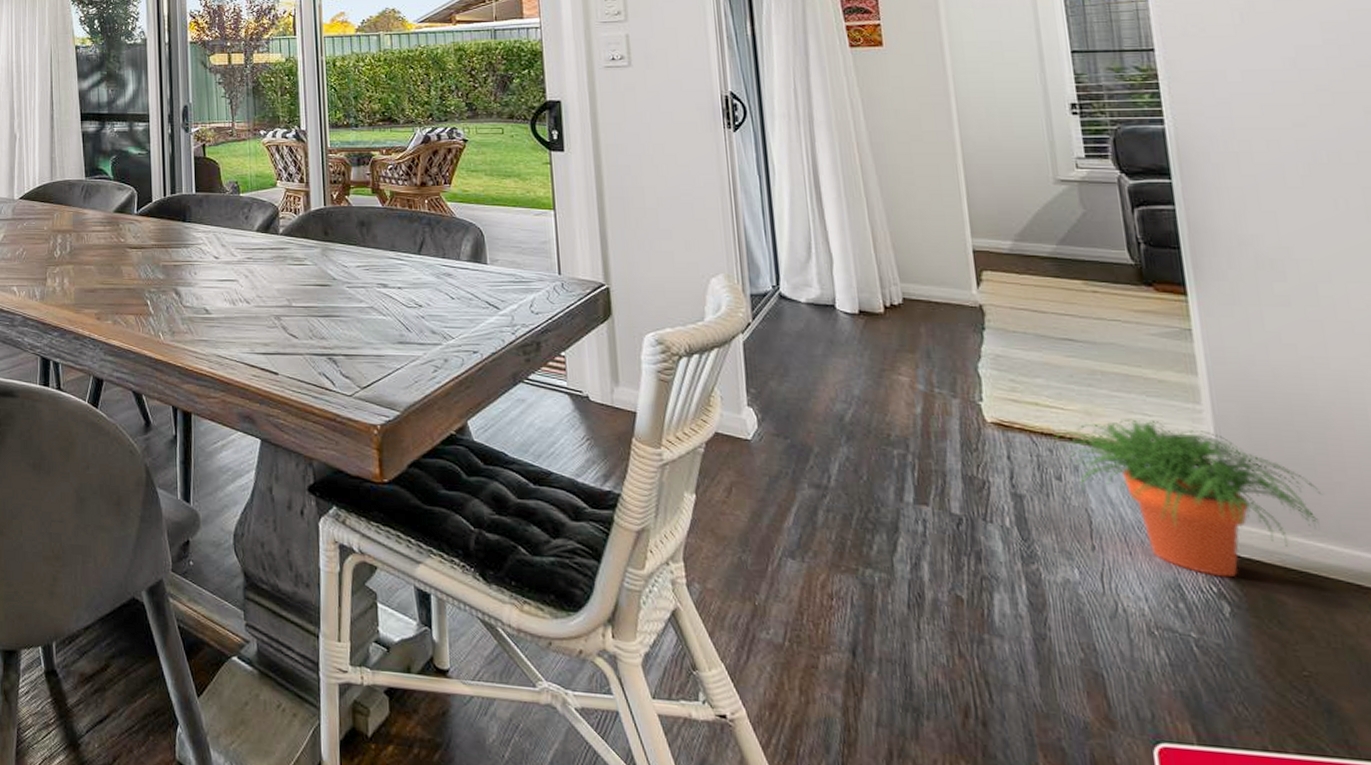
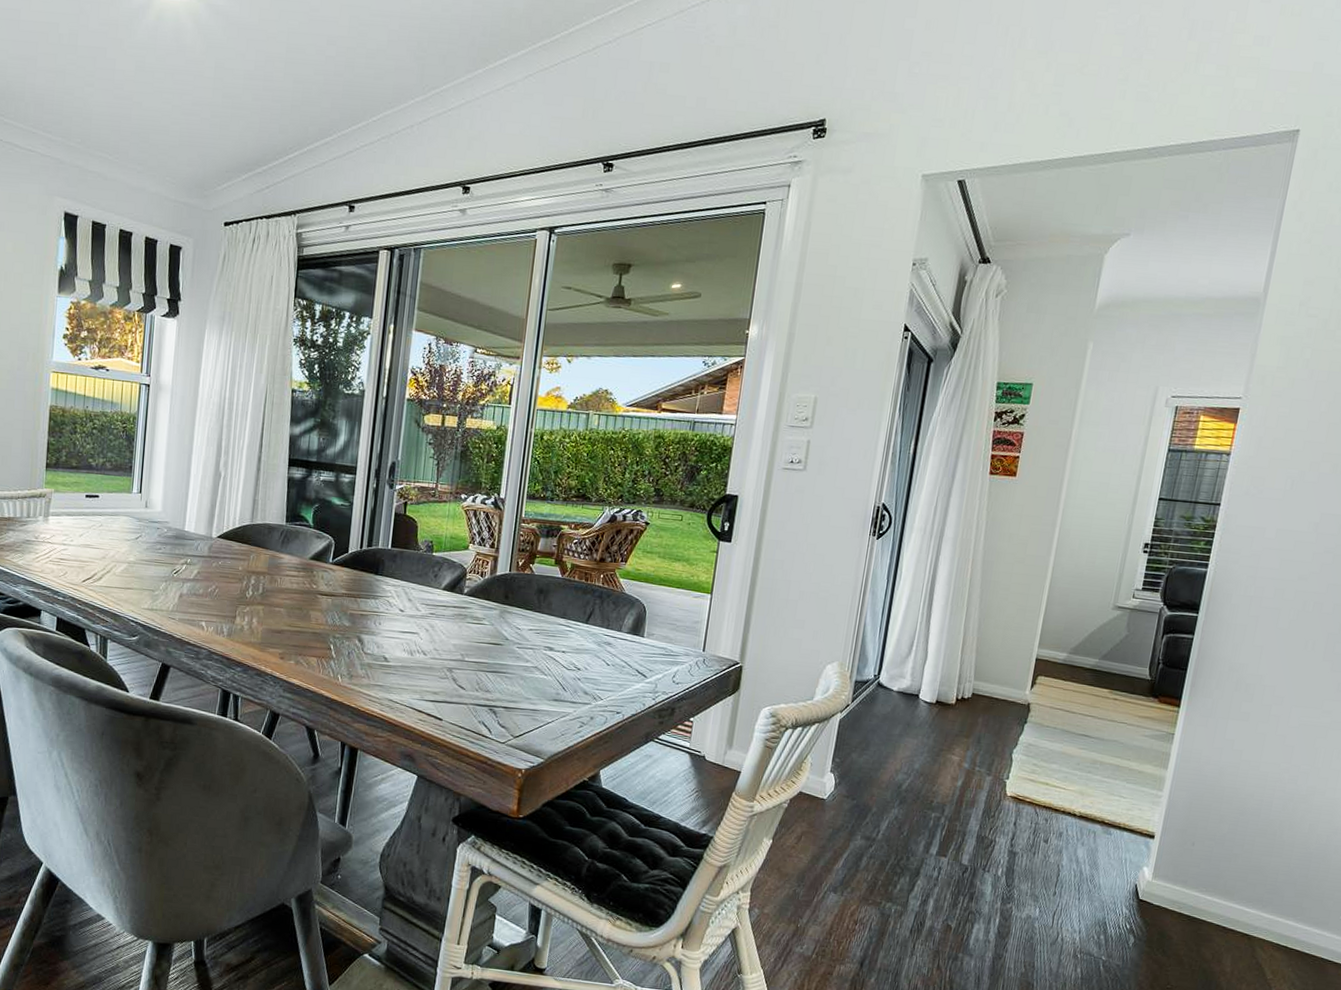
potted plant: present [1053,419,1323,578] -> none [1051,799,1222,919]

